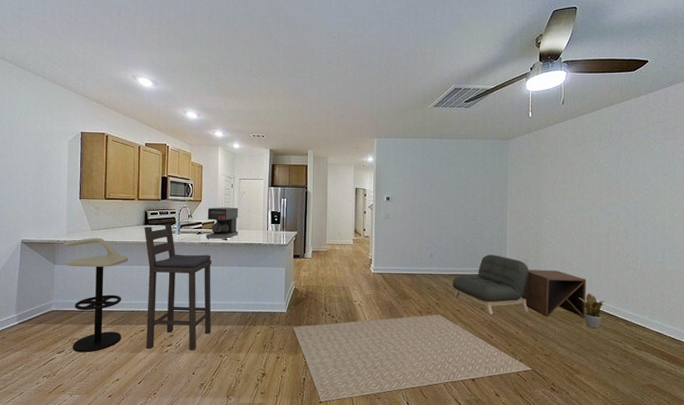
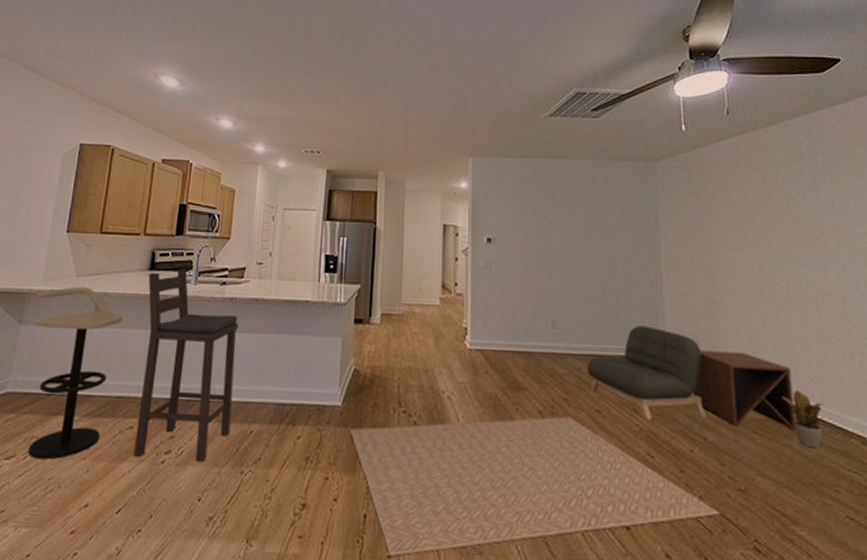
coffee maker: present [206,207,239,240] -> none [232,247,281,295]

